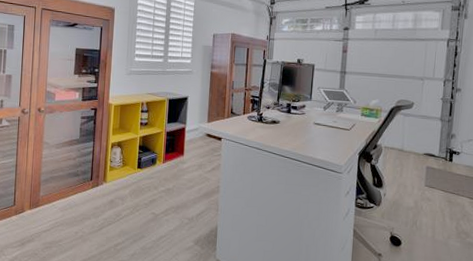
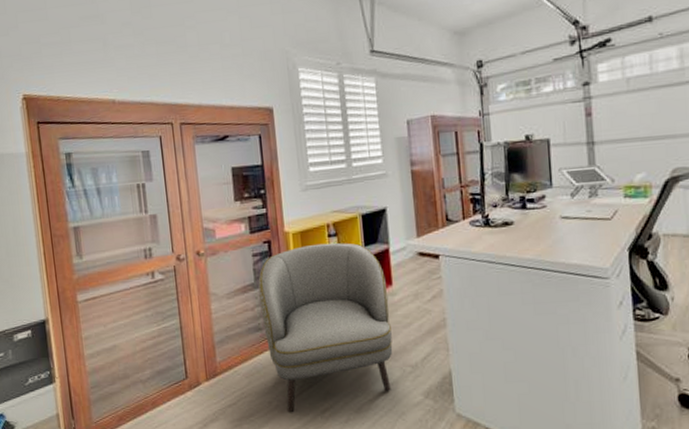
armchair: none [80,116,180,242] -> present [258,243,393,412]

